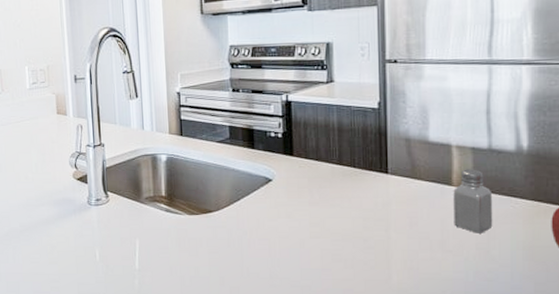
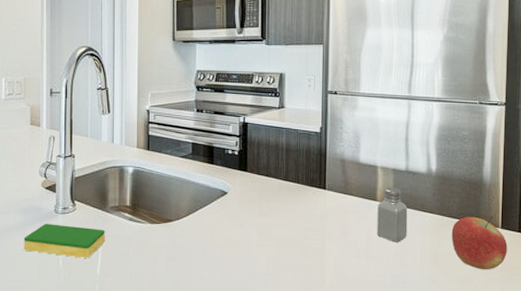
dish sponge: none [59,216,142,251] -> present [24,224,105,258]

